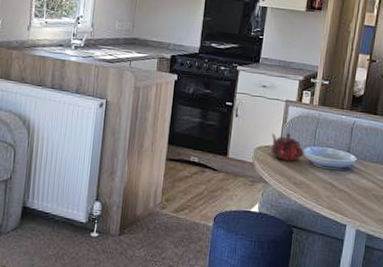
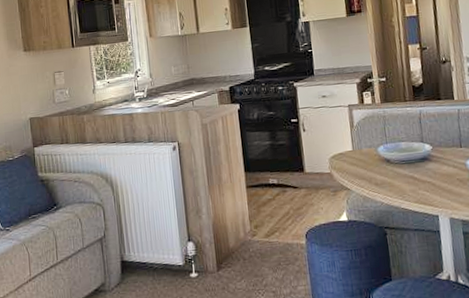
teapot: present [271,133,304,162] -> none [342,136,378,164]

